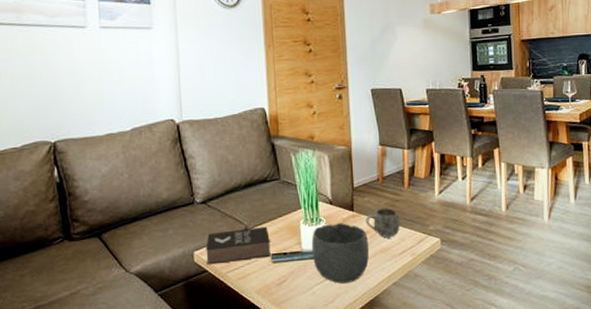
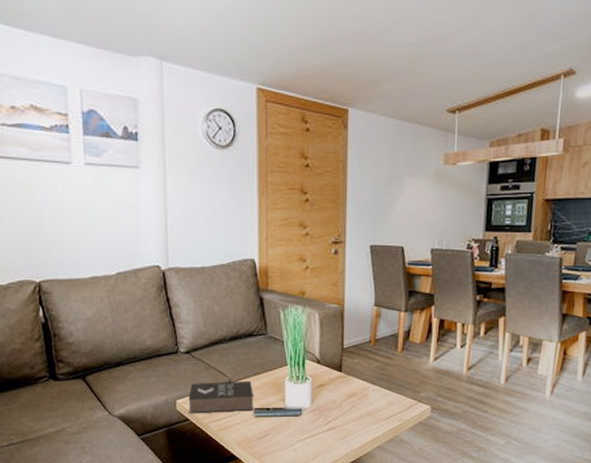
bowl: present [311,223,369,284] -> none [295,383,355,442]
mug: present [365,207,401,238] -> none [353,370,390,401]

